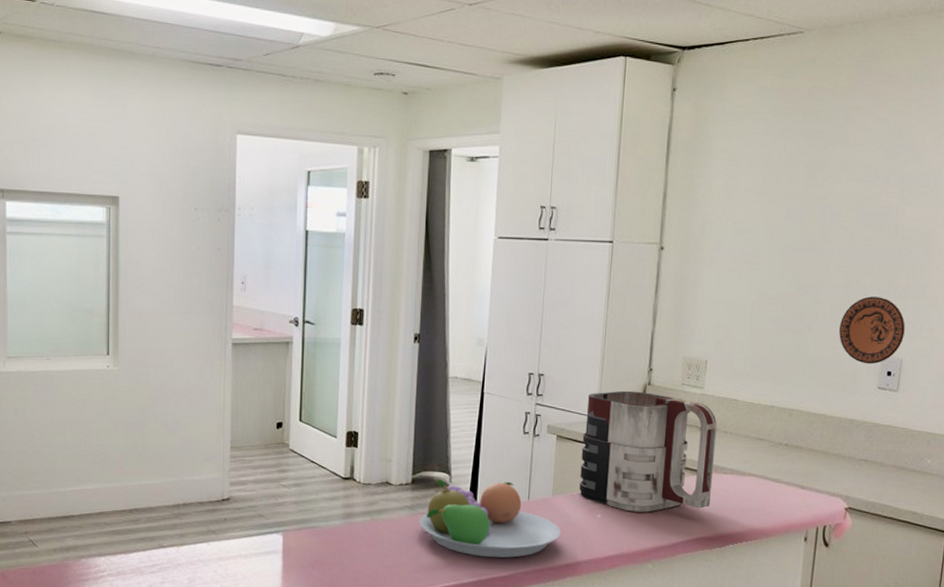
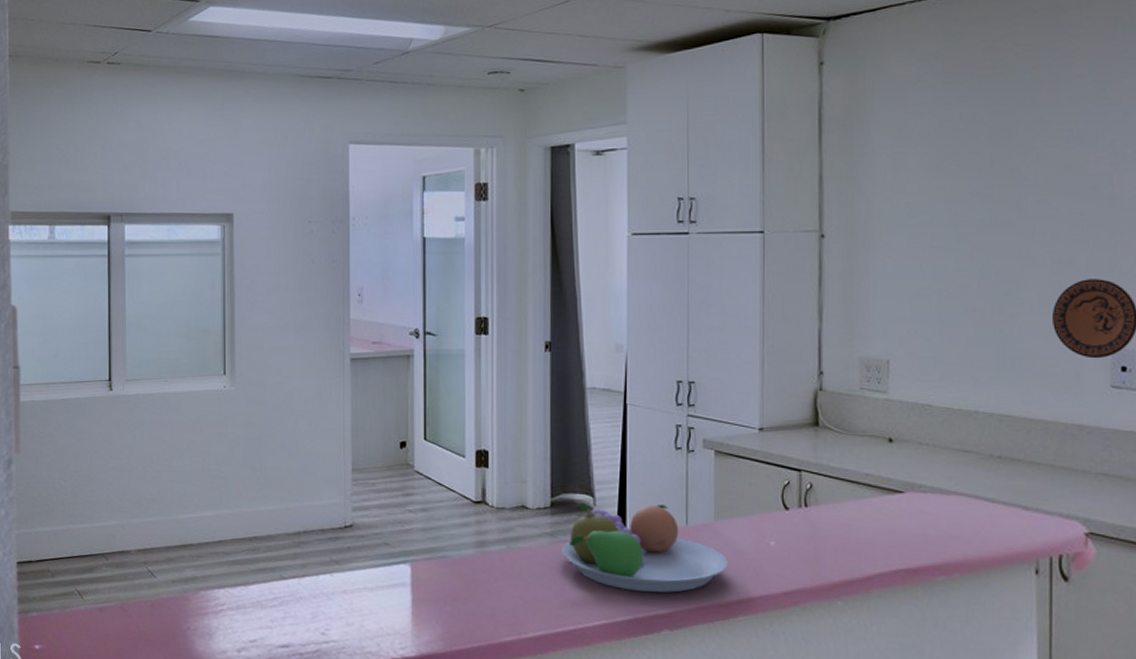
mug: present [579,390,717,512] -> none [745,397,910,539]

